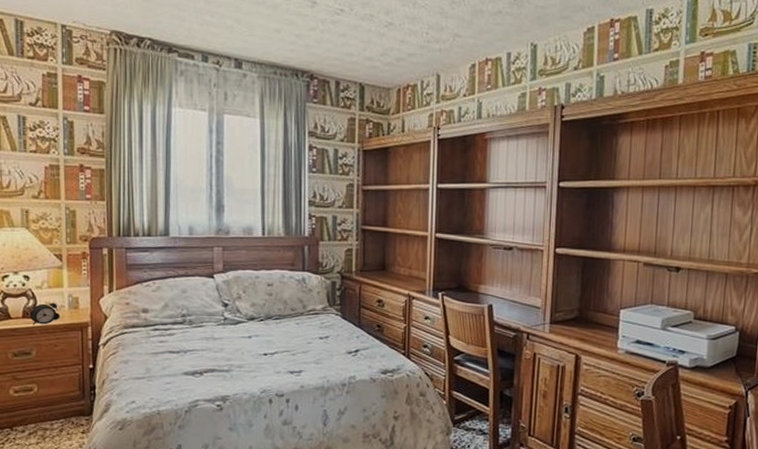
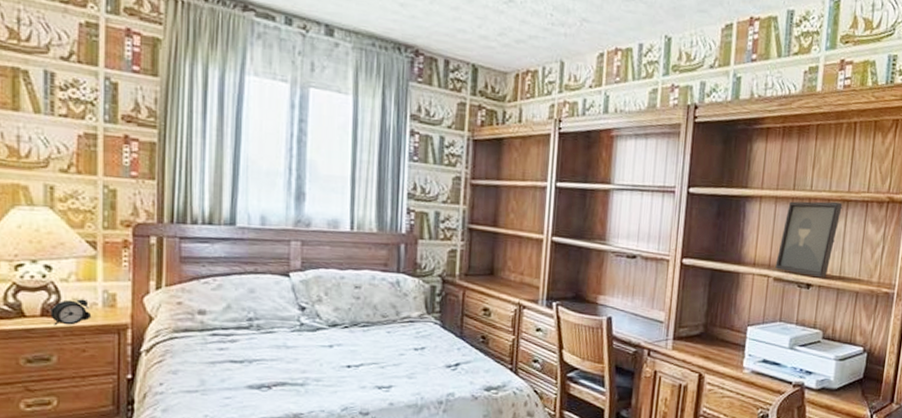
picture frame: none [644,188,709,261] -> present [775,201,843,278]

